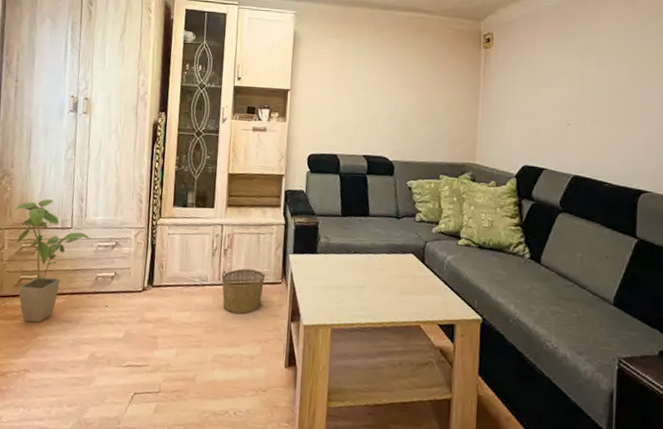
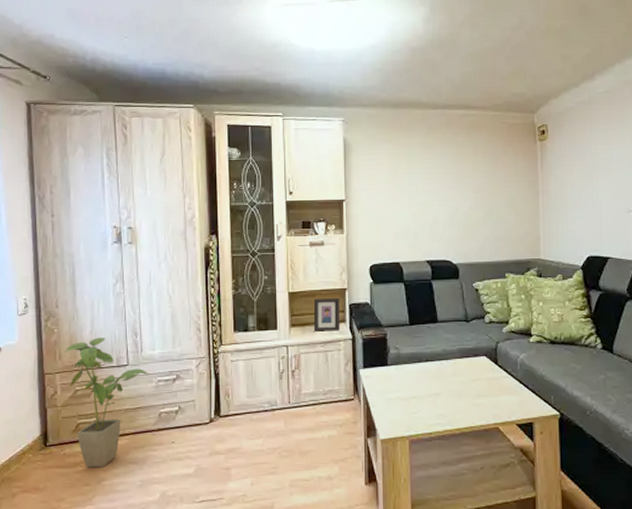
basket: present [221,268,265,315] -> none [291,388,336,436]
picture frame: none [248,182,277,216] -> present [313,298,341,333]

